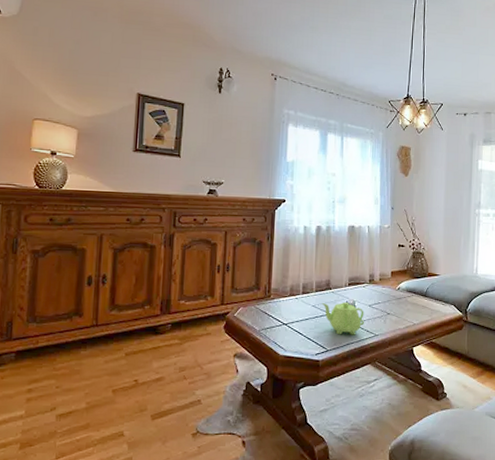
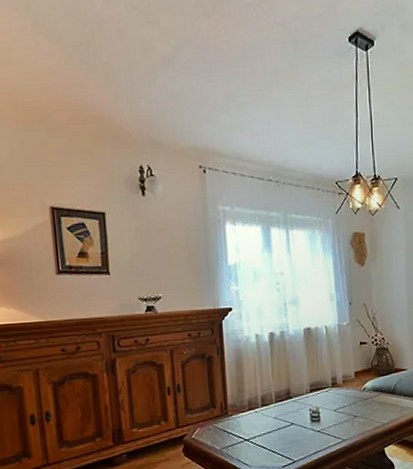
teapot: present [321,301,364,335] -> none [283,409,330,444]

